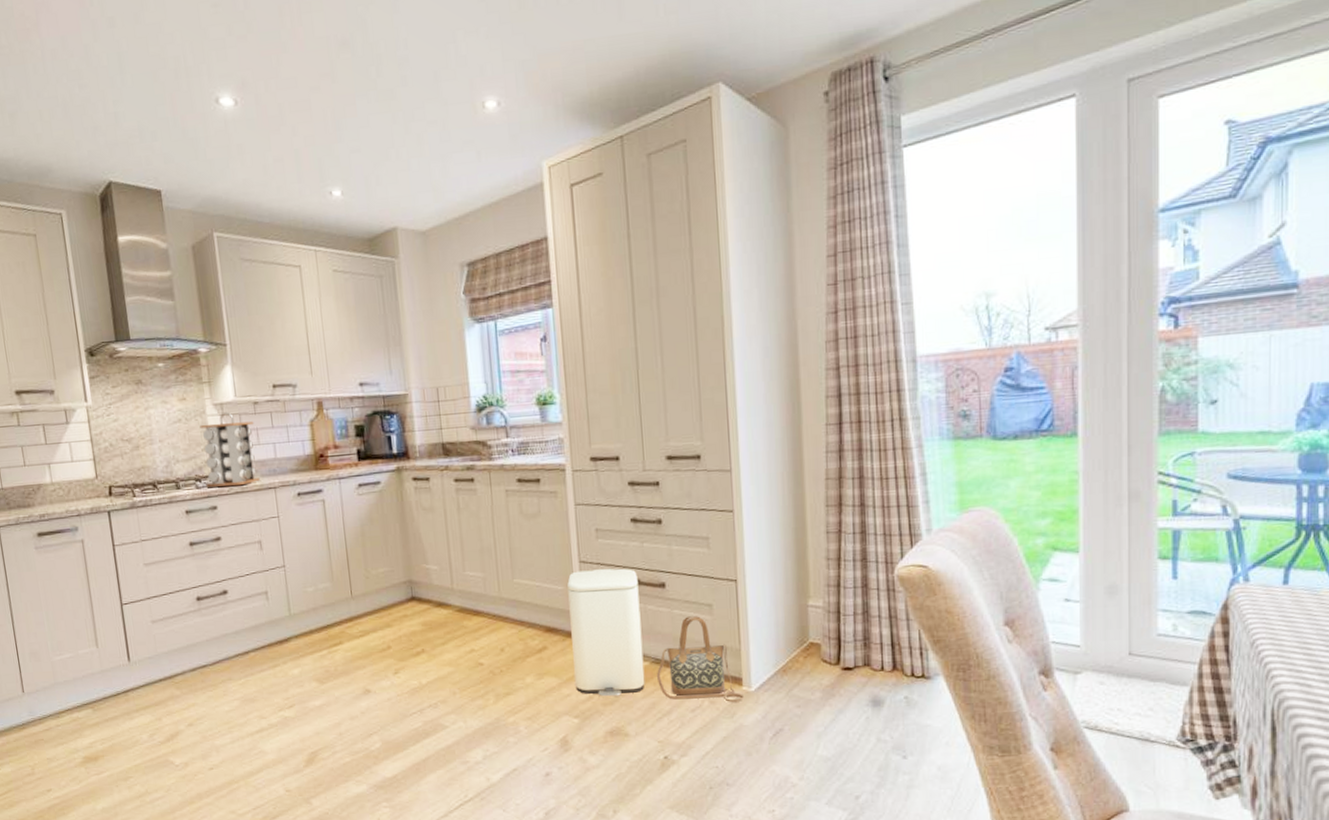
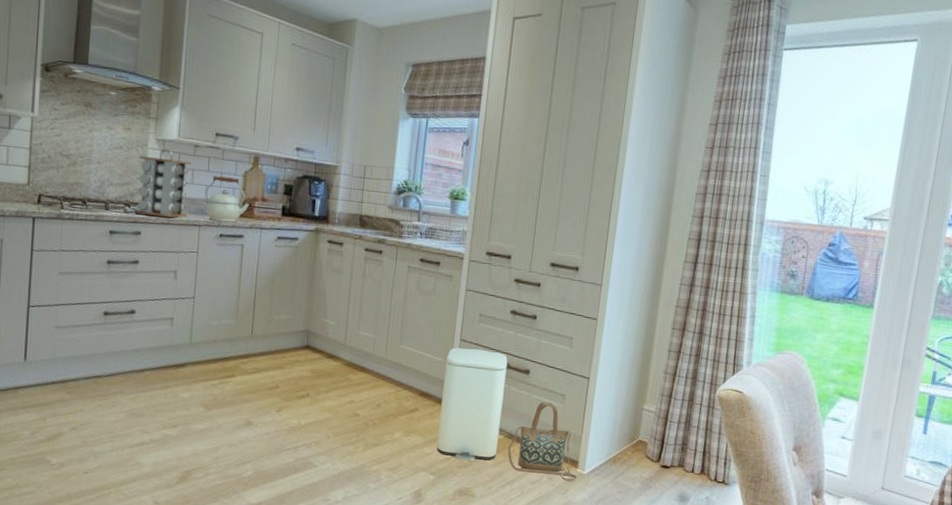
kettle: none [273,429,322,480] -> present [205,176,249,223]

